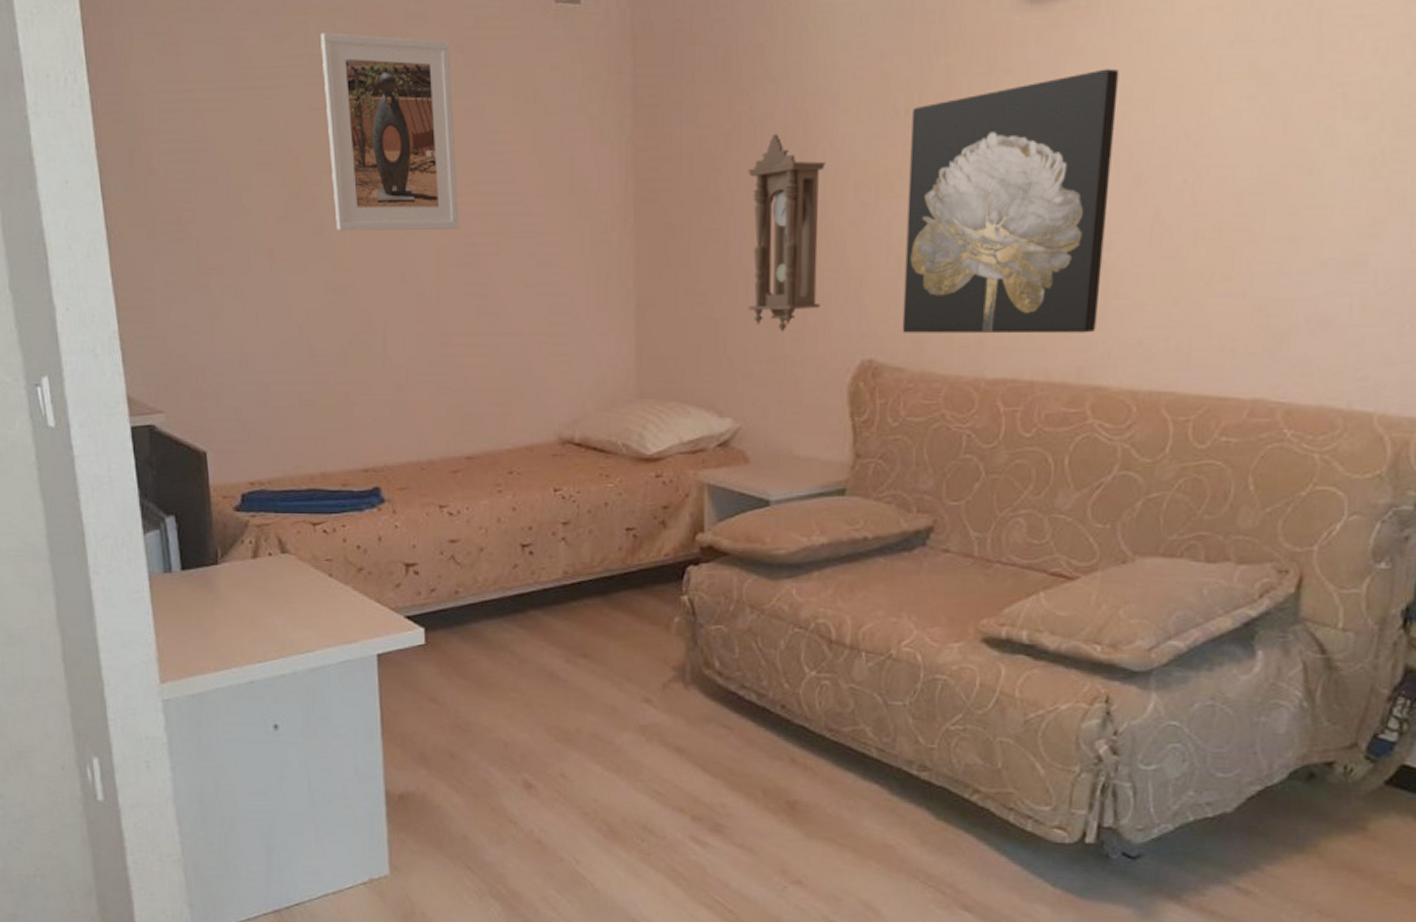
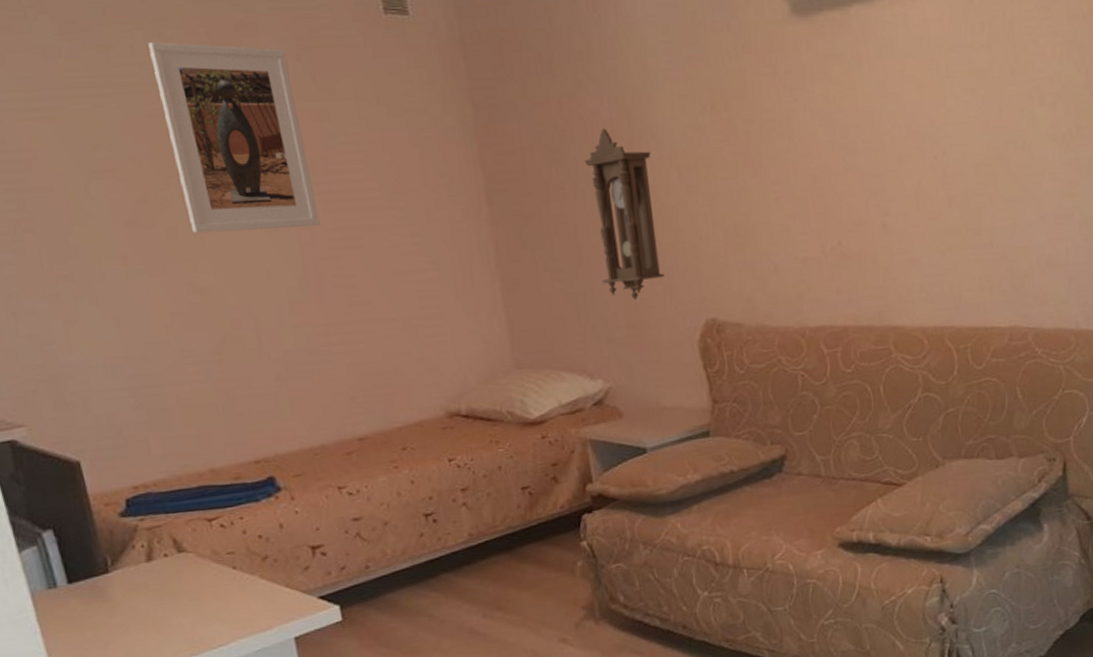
wall art: present [902,68,1119,334] -> none [717,69,888,294]

